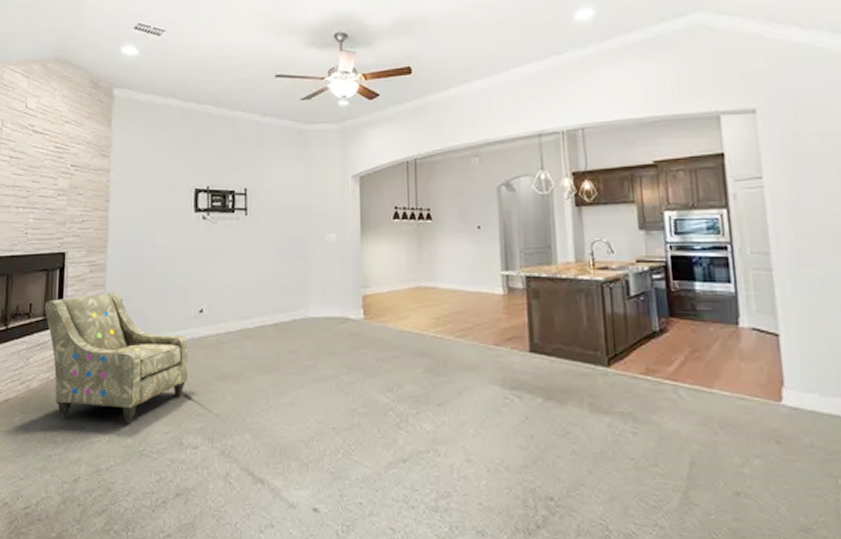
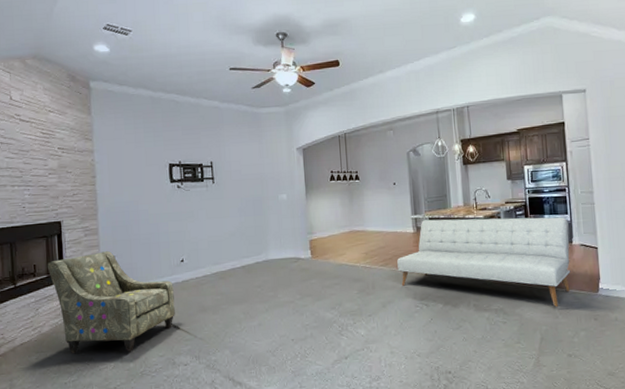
sofa: none [480,278,737,417] -> present [397,217,571,307]

